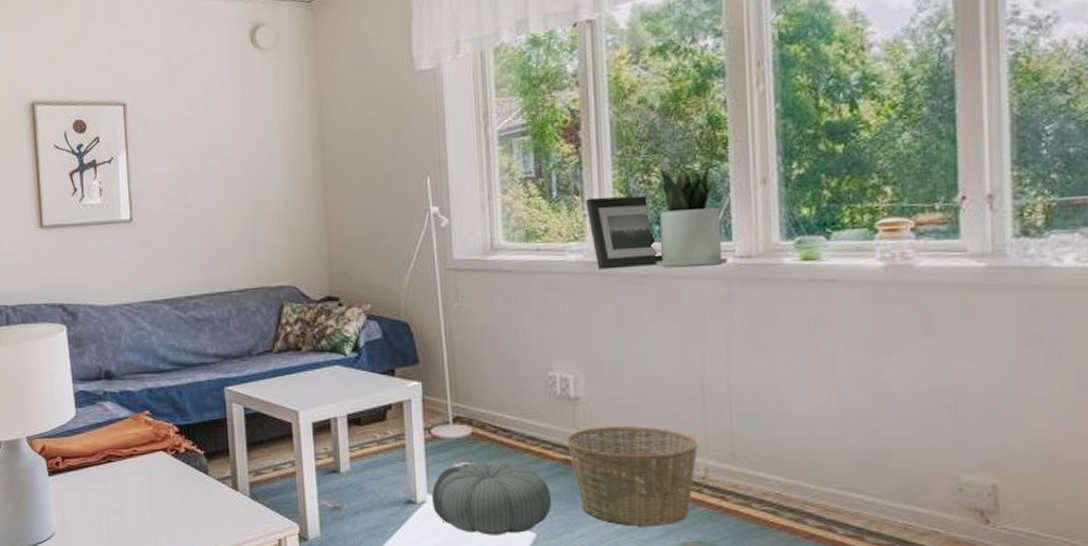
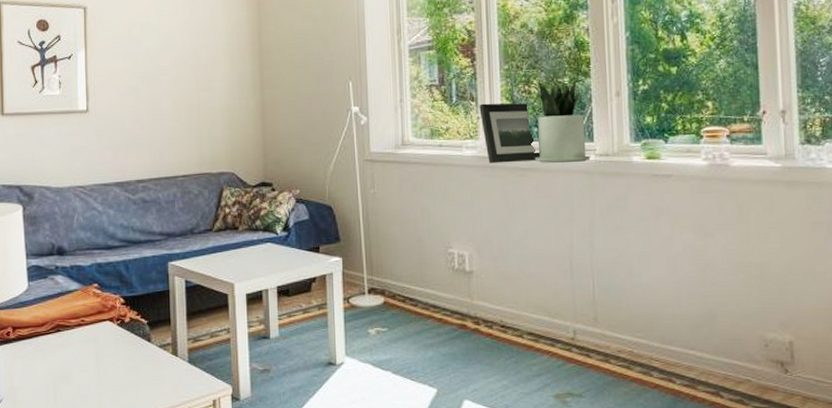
pouf: present [431,463,552,535] -> none [349,328,451,392]
basket: present [566,426,699,526] -> none [462,296,568,381]

